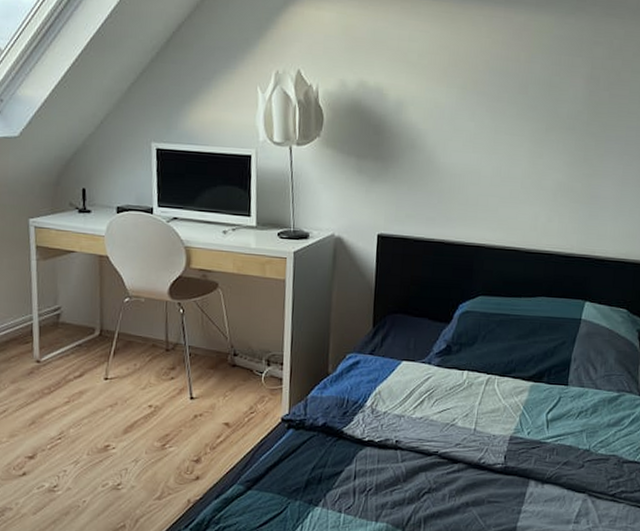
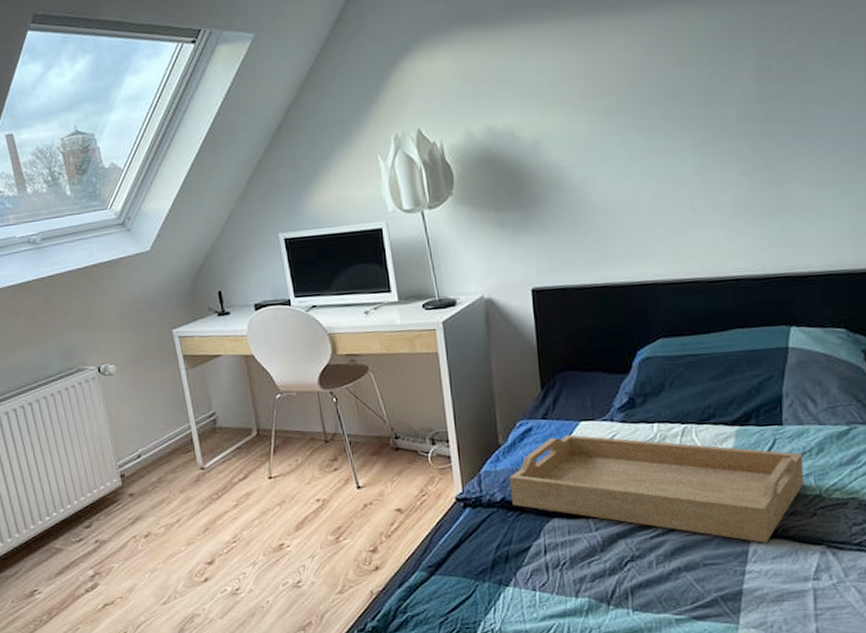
serving tray: none [332,371,581,487] -> present [509,434,805,543]

